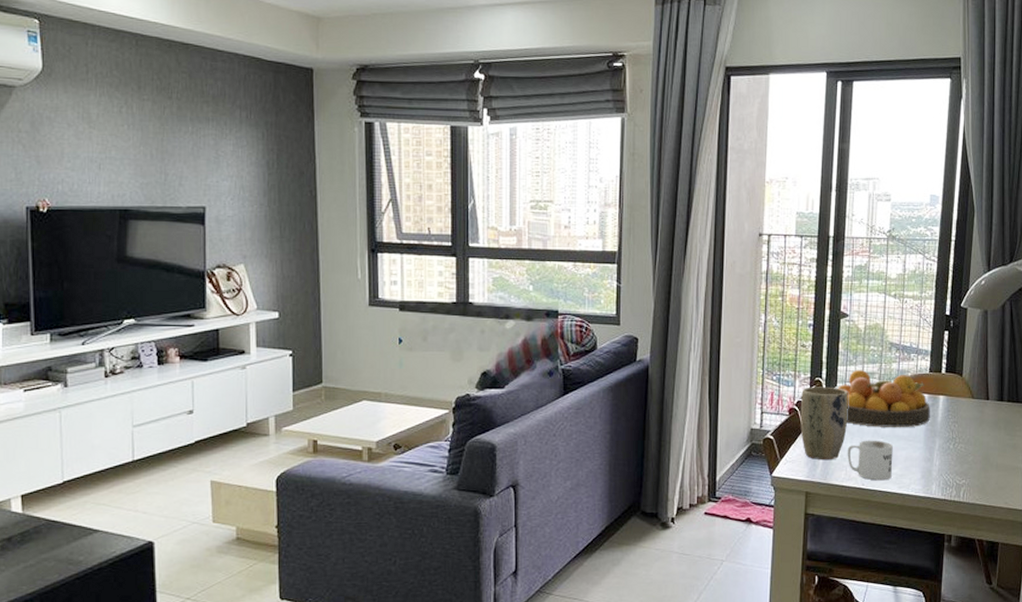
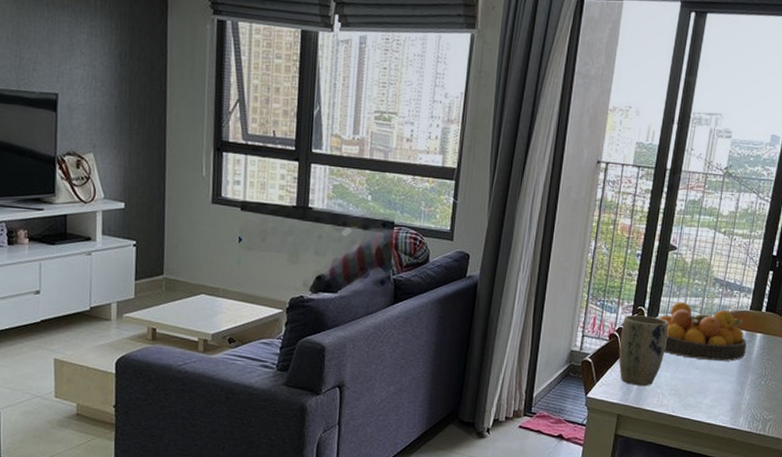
mug: present [847,440,893,481] -> none [661,370,706,410]

